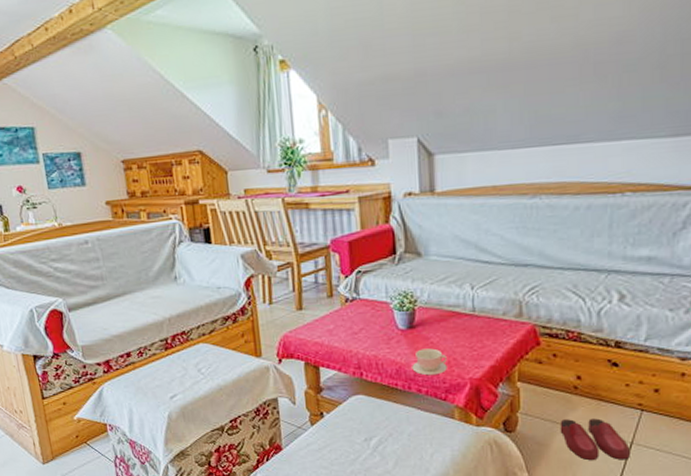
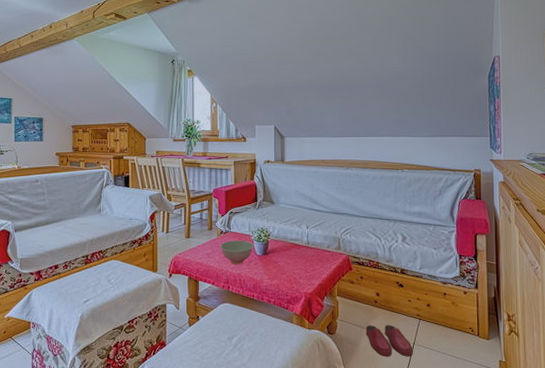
bowl: none [346,310,395,344] -> present [221,240,254,265]
teacup: present [412,348,447,376] -> none [265,270,289,290]

